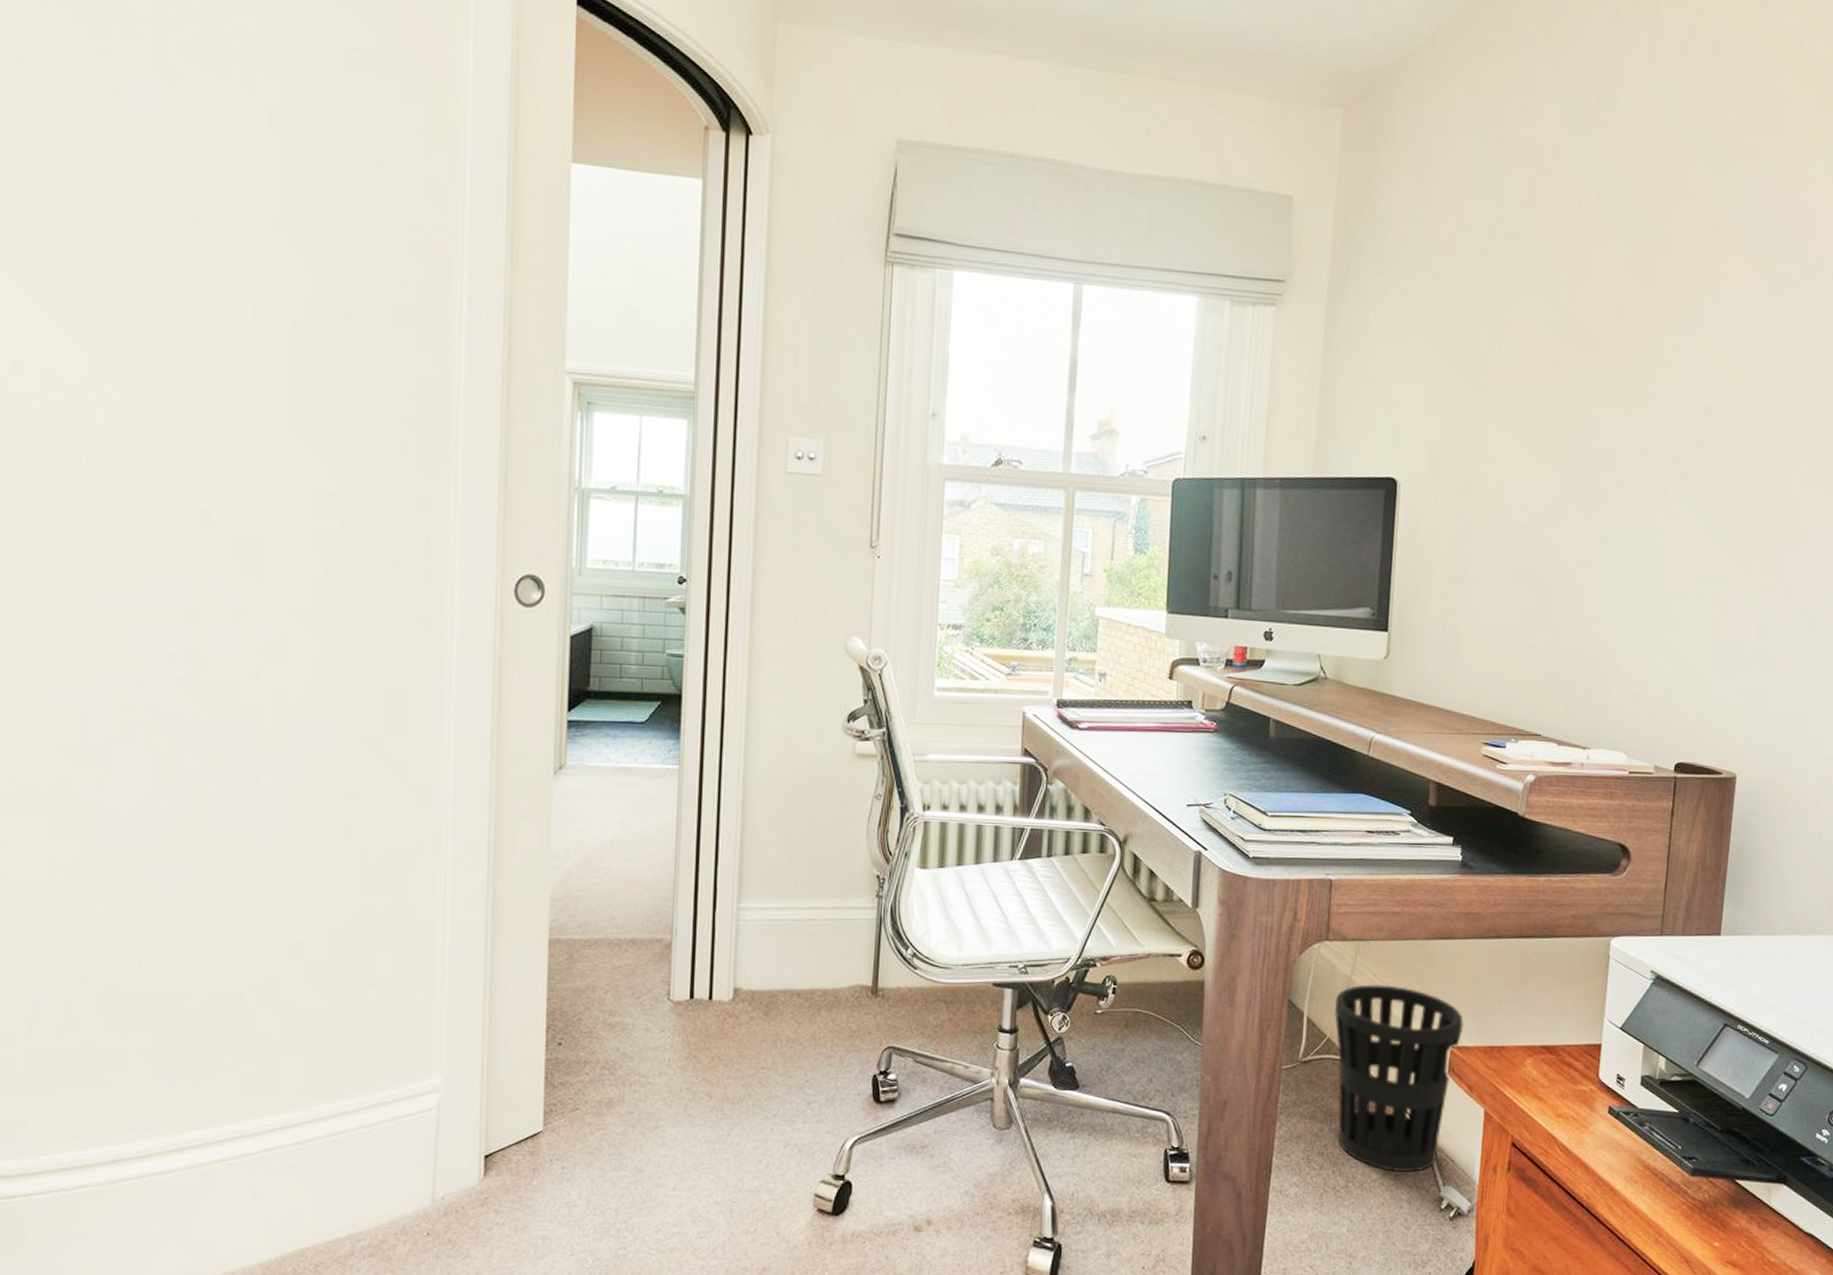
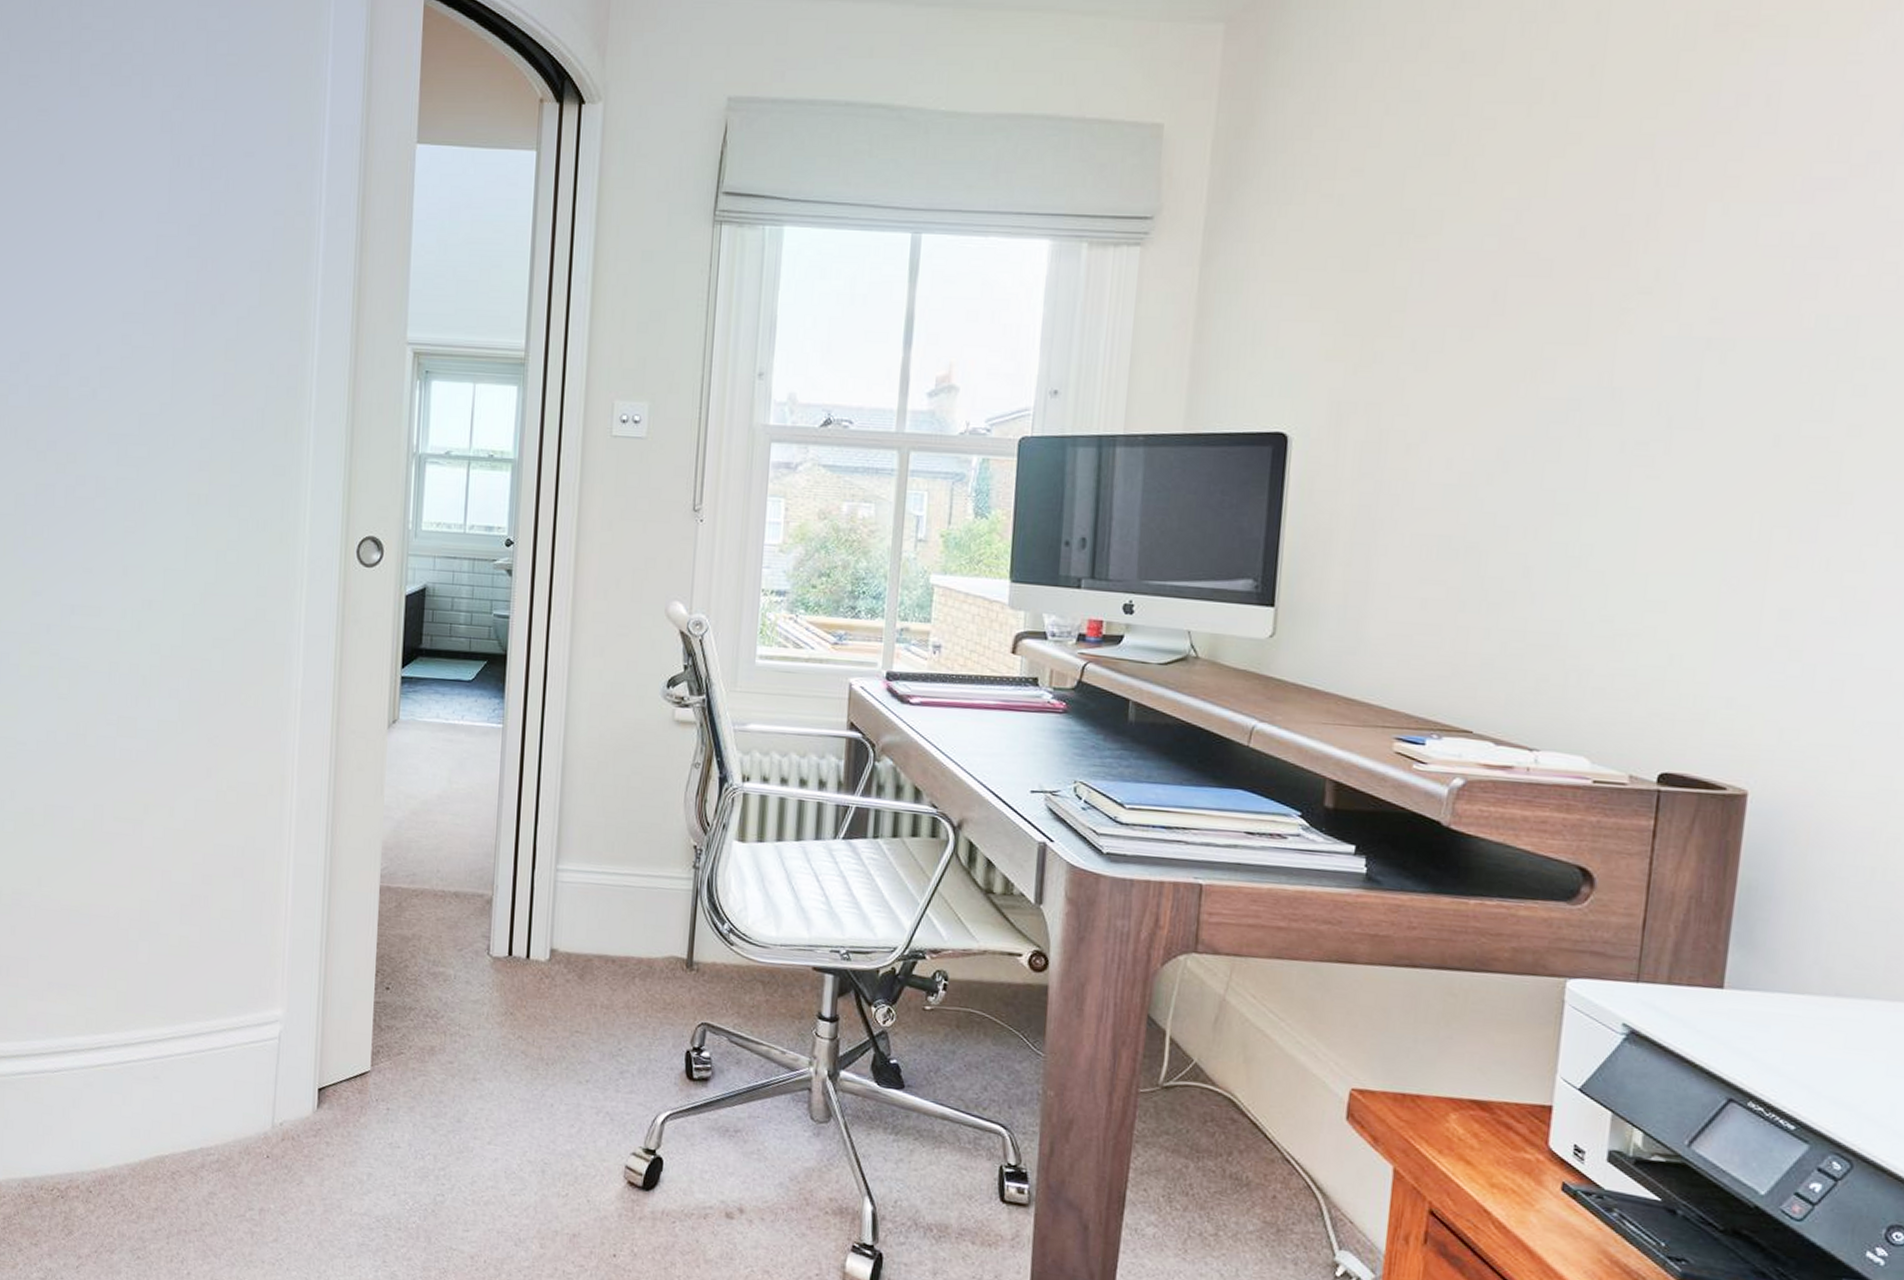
wastebasket: present [1334,984,1464,1172] -> none [1202,1005,1368,1230]

